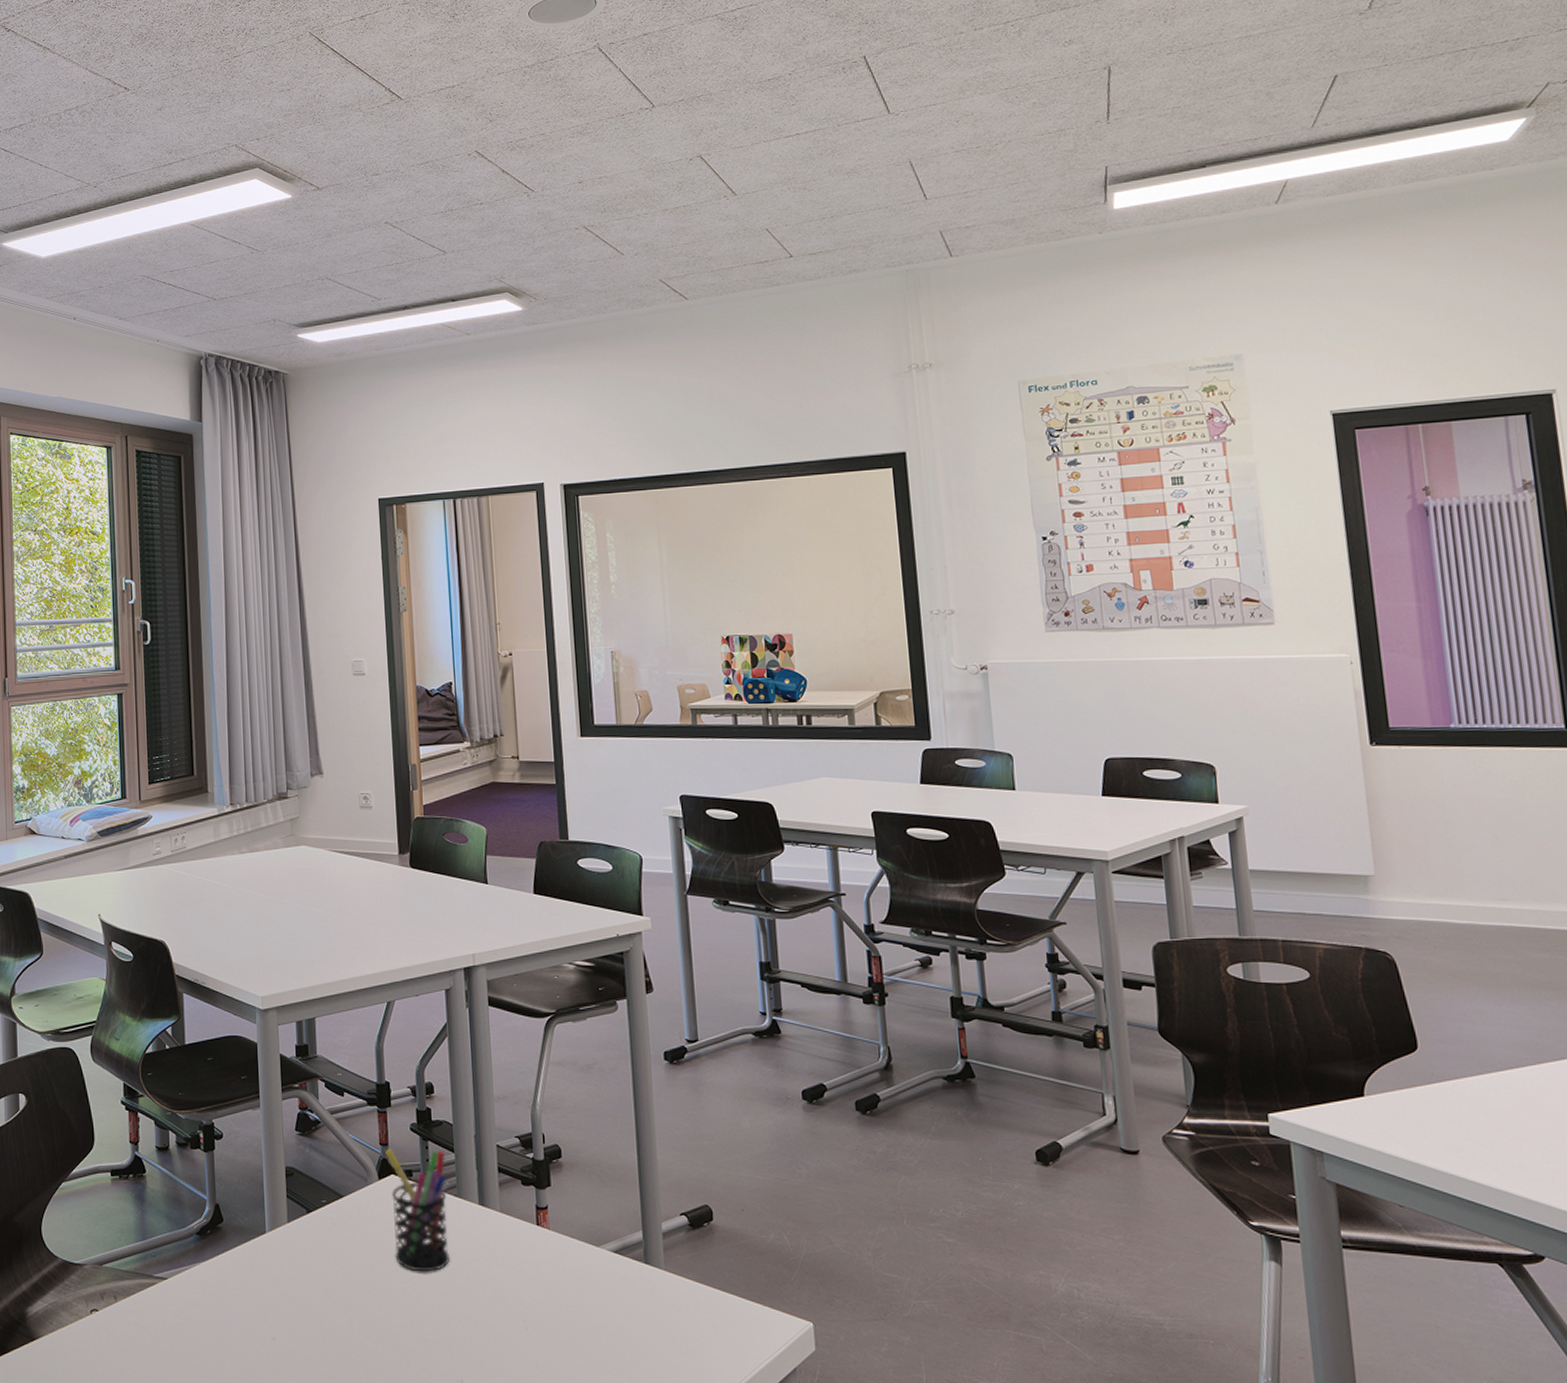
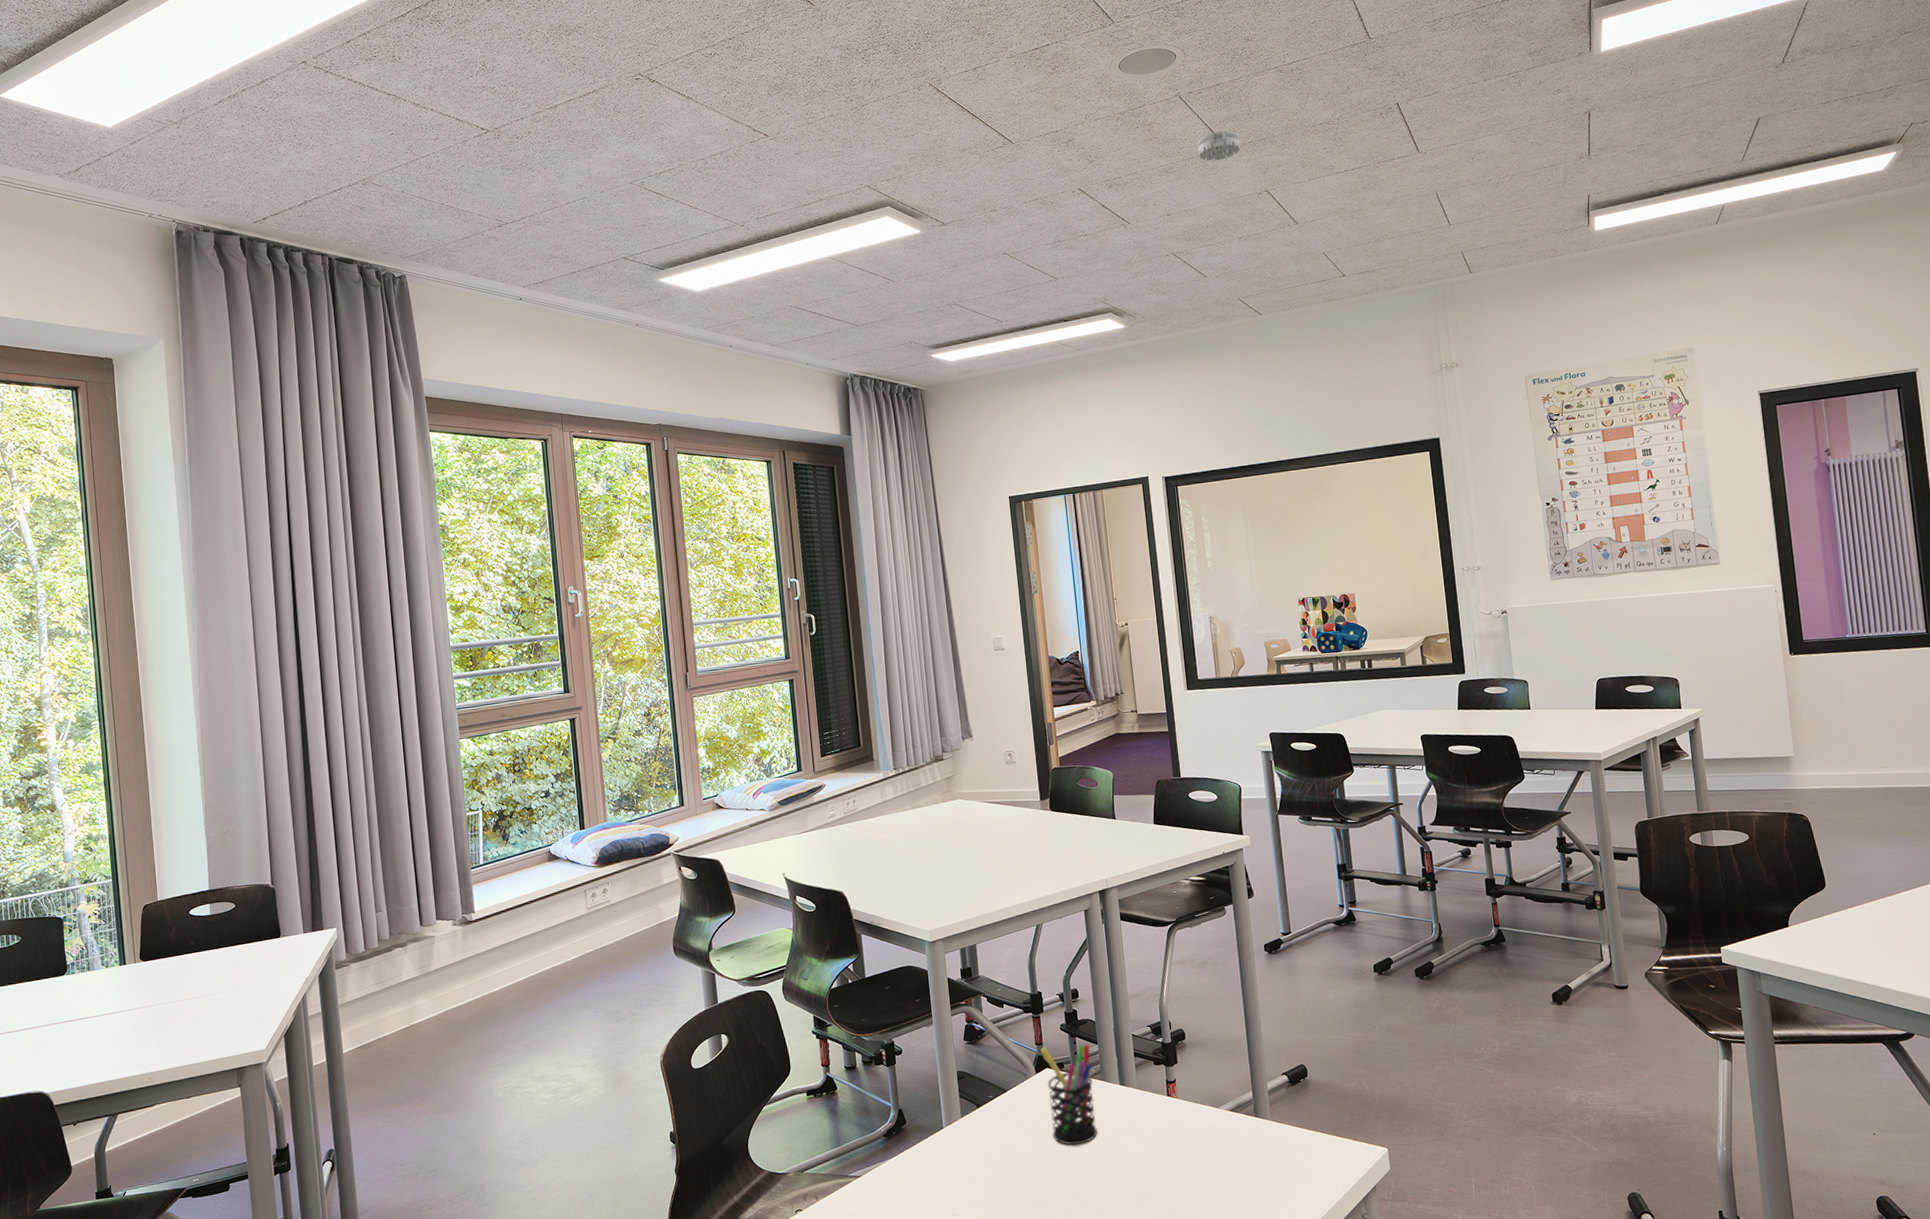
smoke detector: none [618,86,670,122] -> present [1197,130,1241,161]

